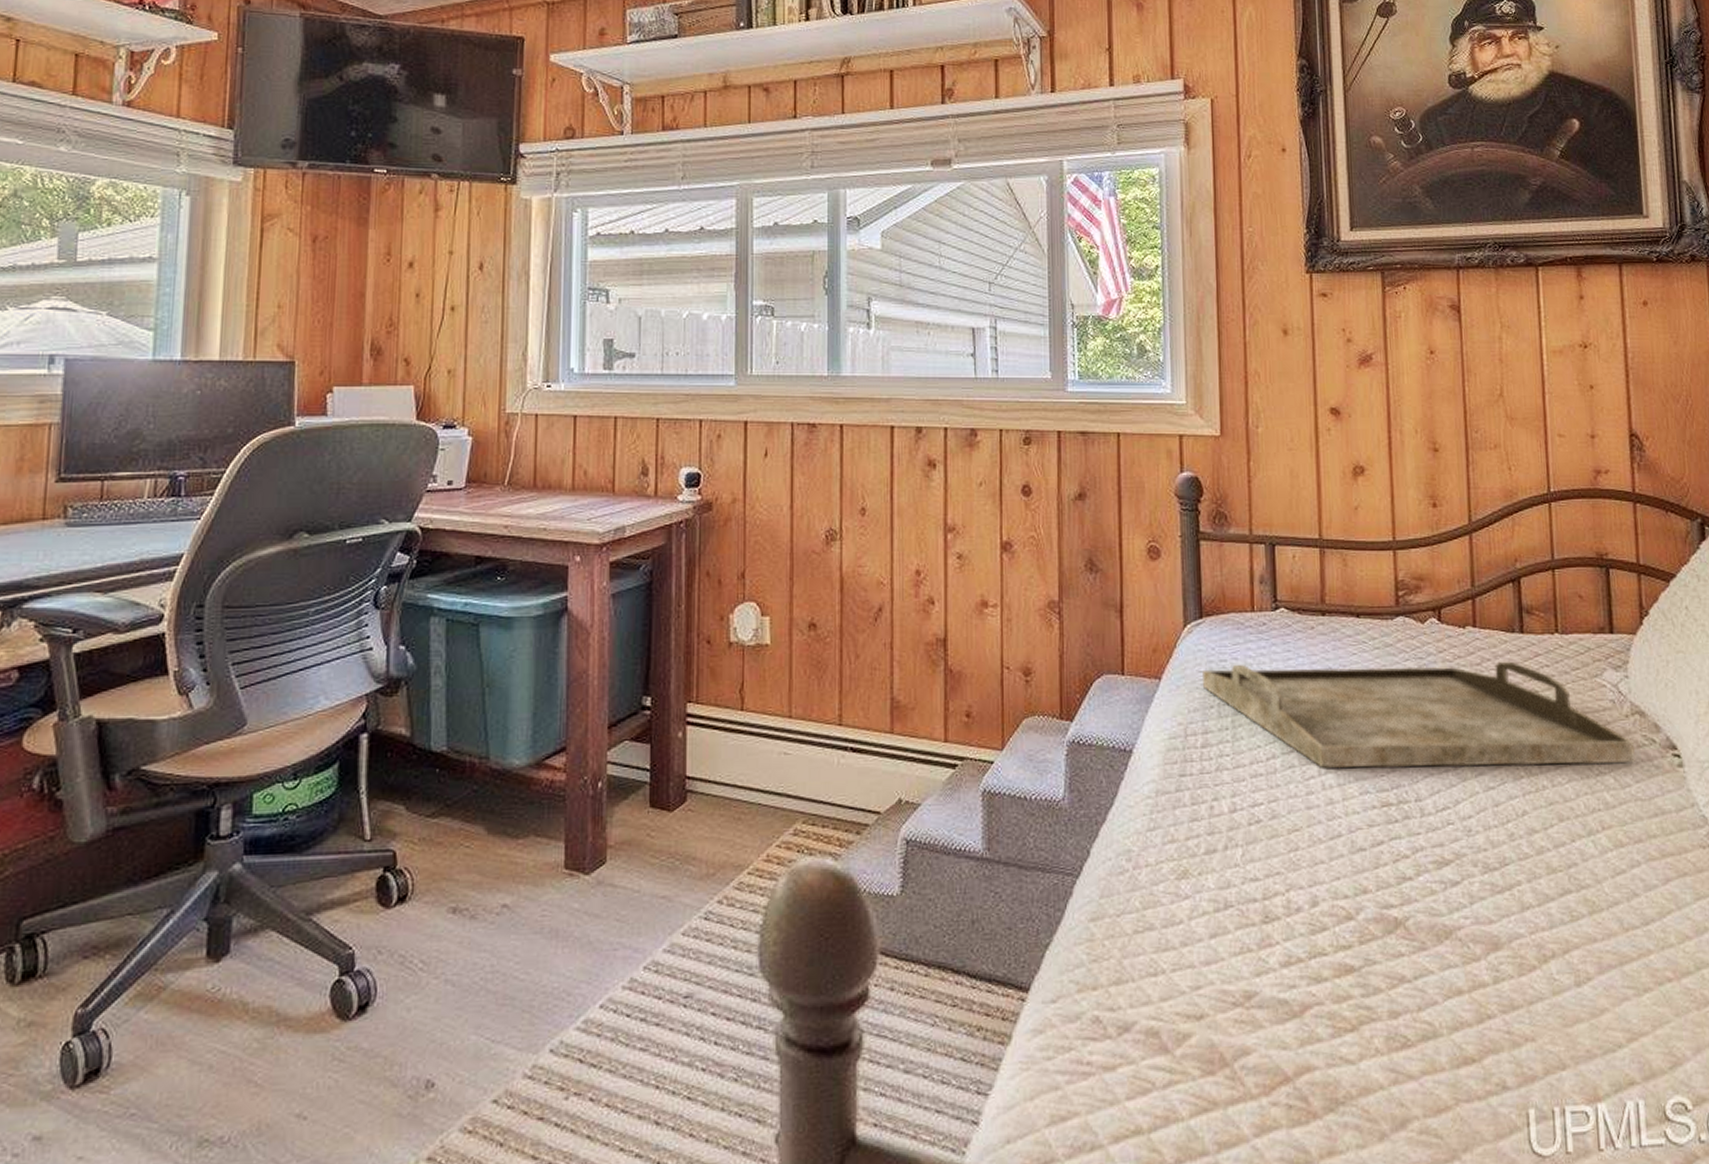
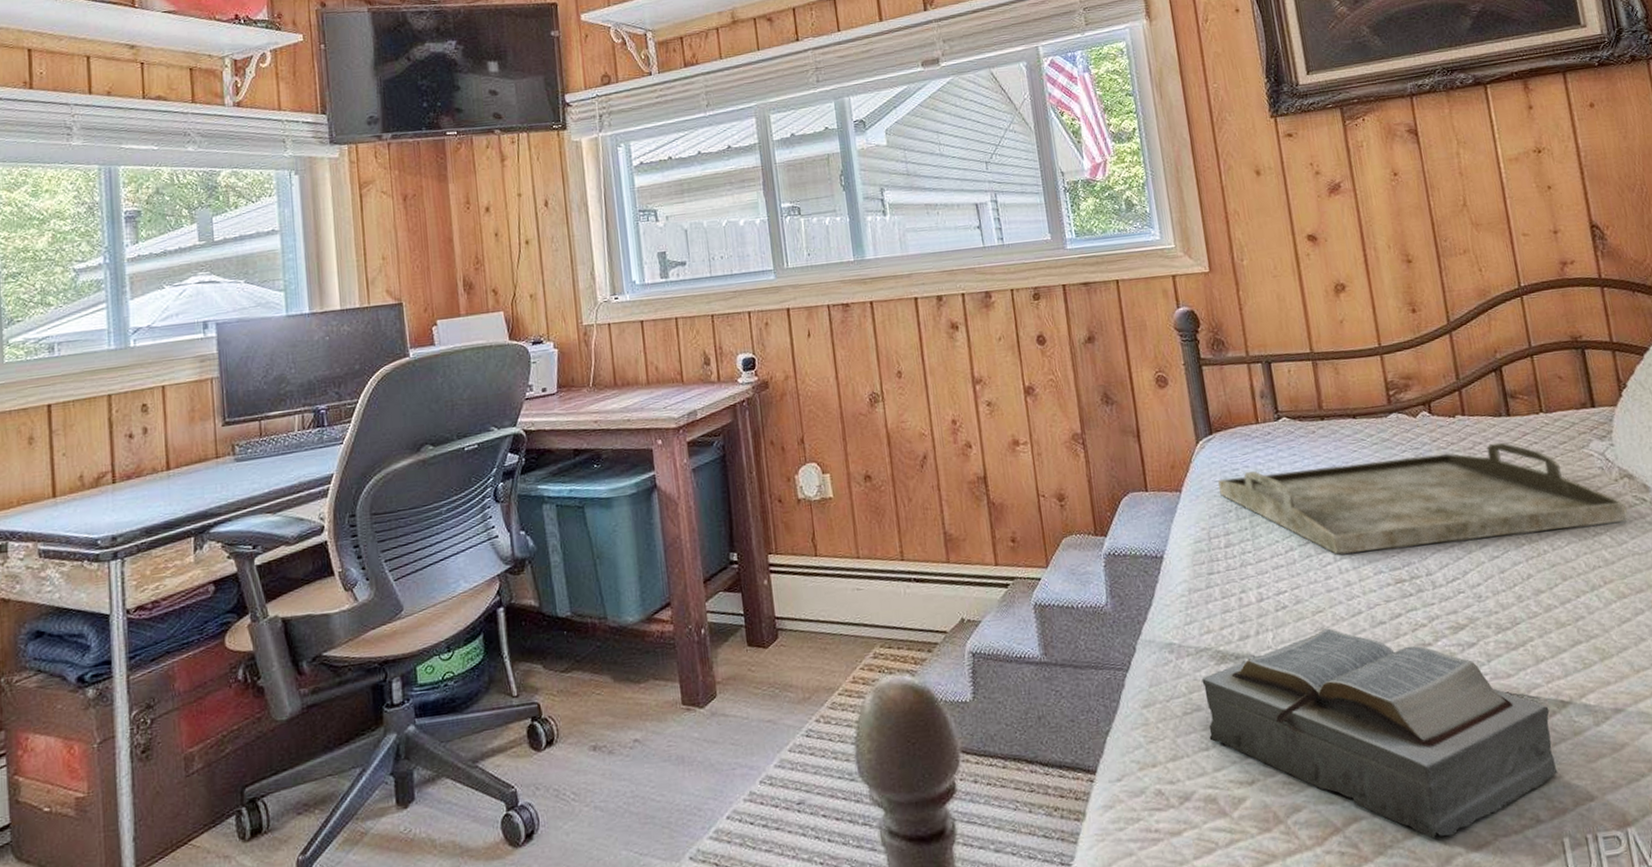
bible: none [1158,849,1531,1098] -> present [1201,628,1558,839]

